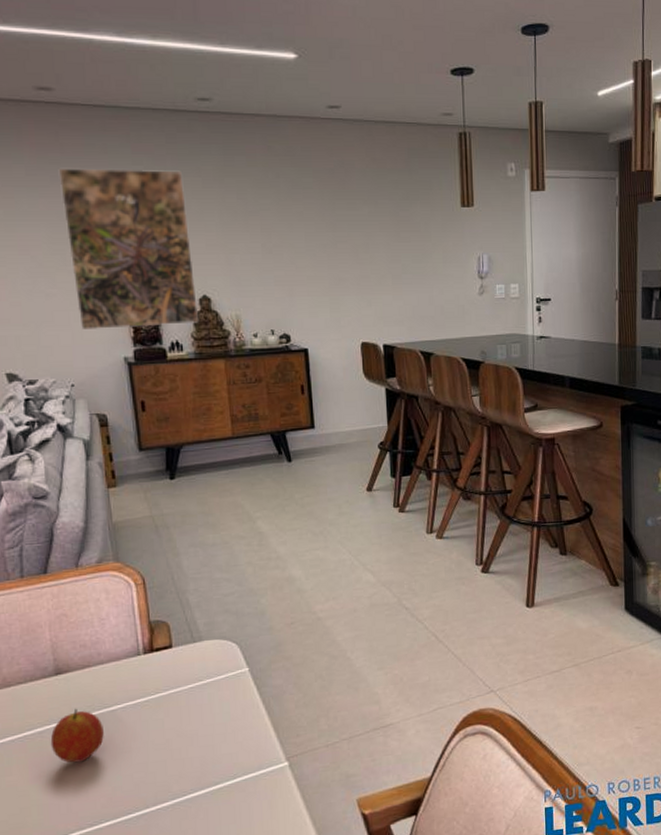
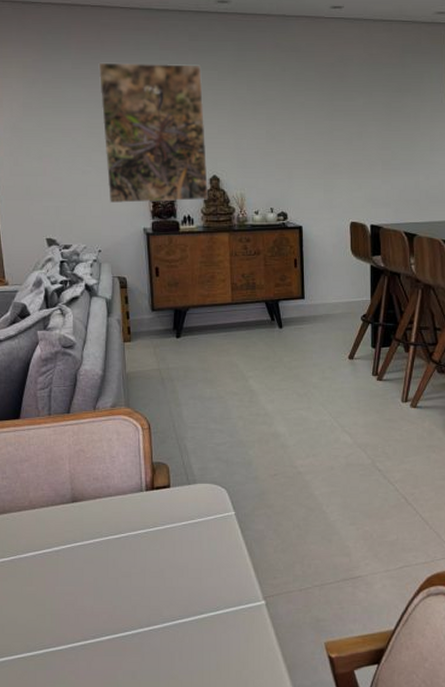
fruit: present [50,708,104,763] -> none [64,533,109,581]

